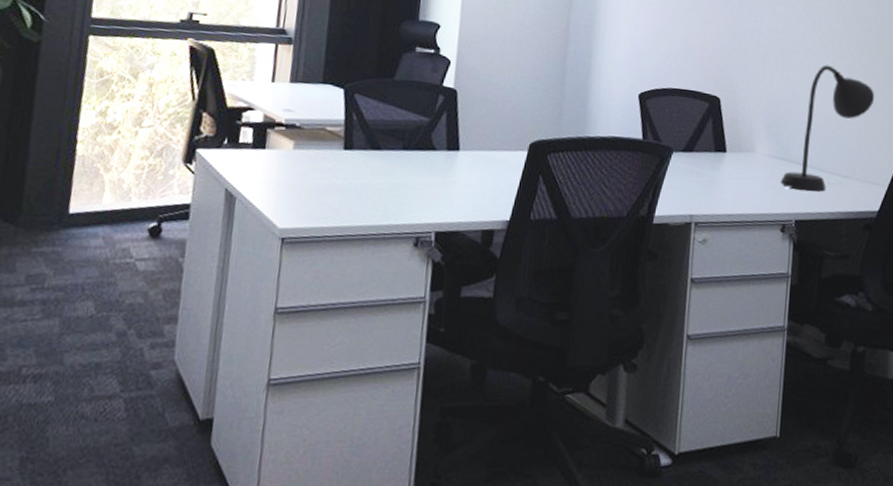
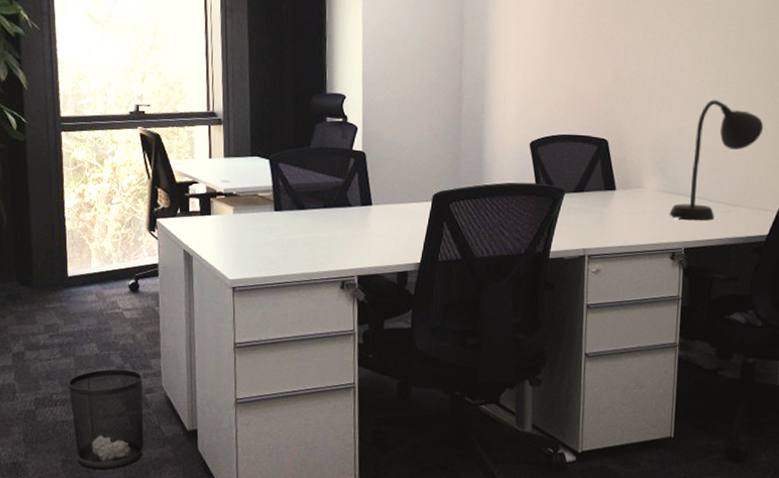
waste bin: none [42,335,150,472] -> present [68,369,144,470]

